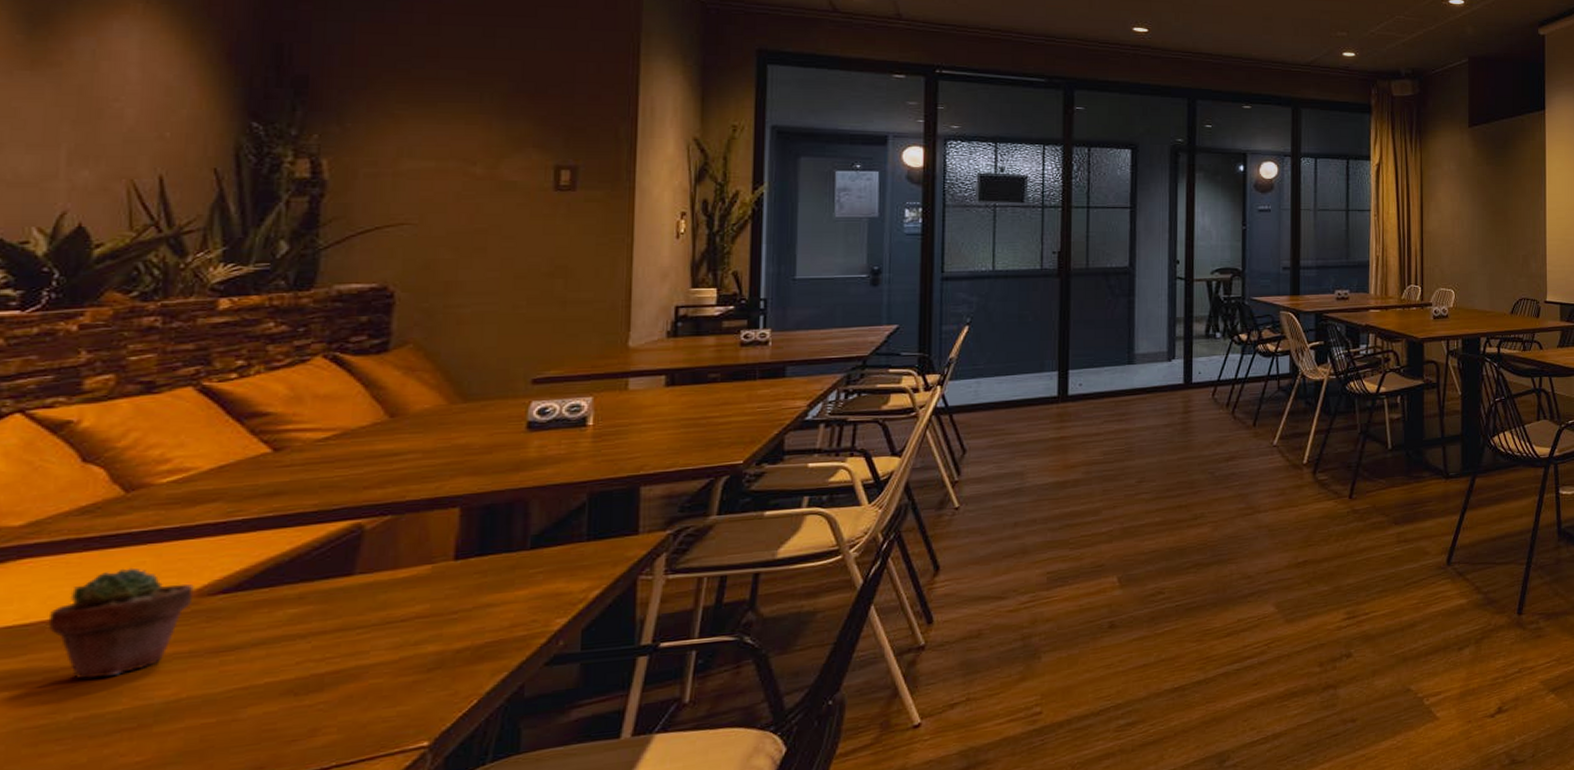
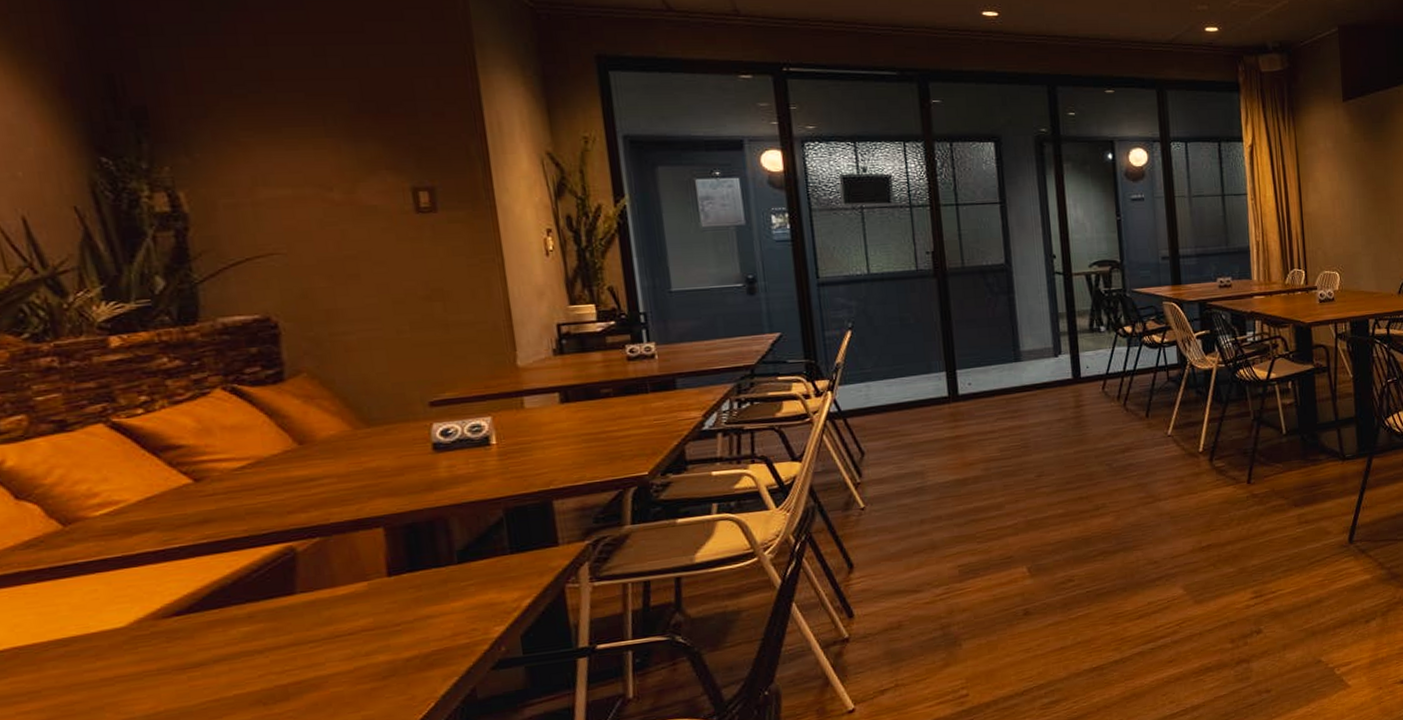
potted succulent: present [48,567,196,680] -> none [19,595,151,698]

